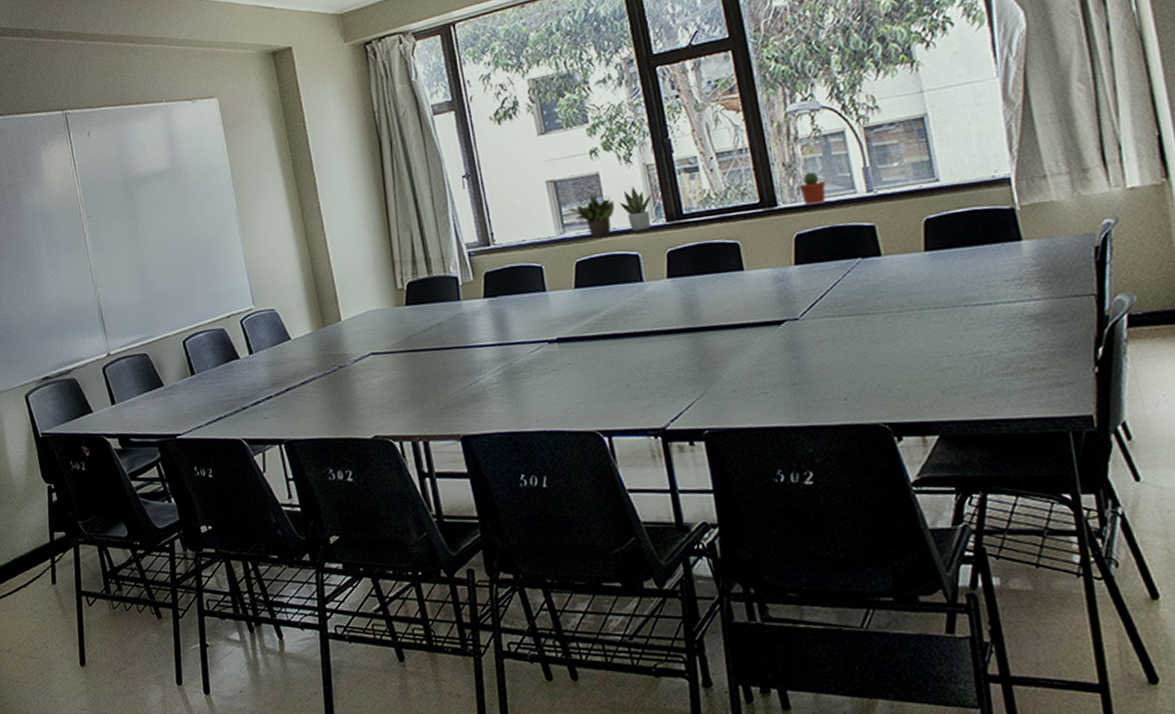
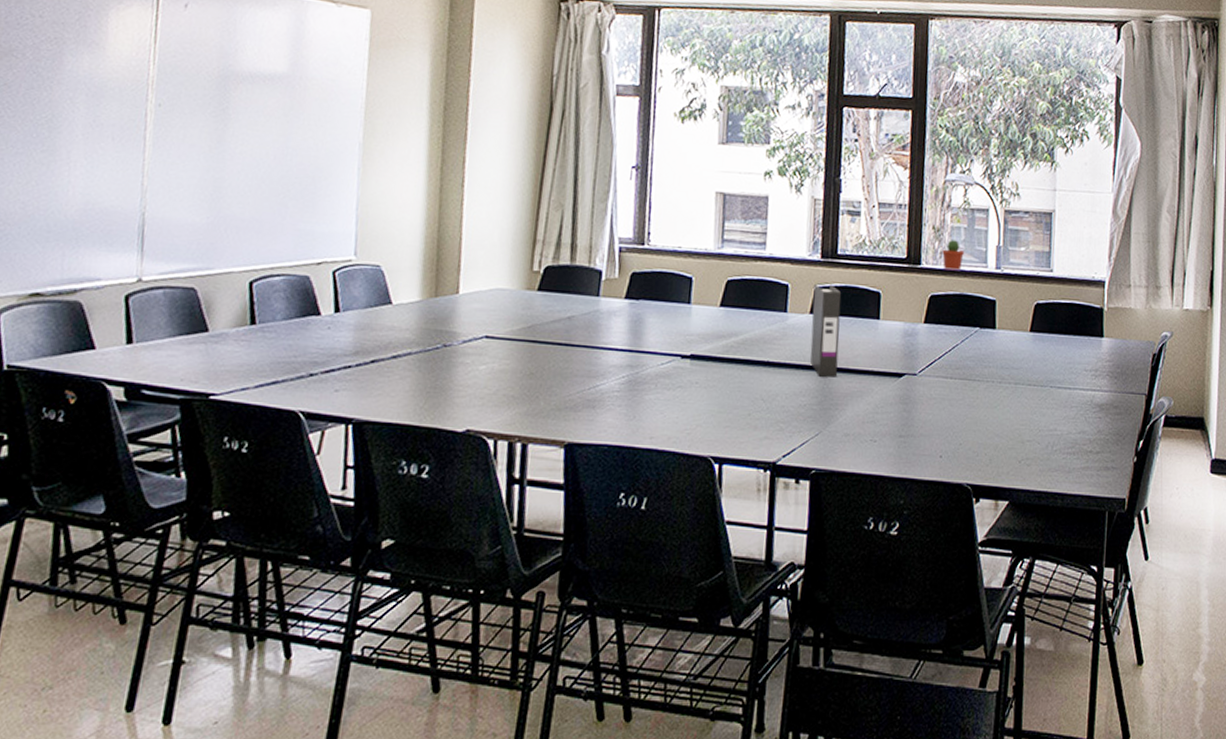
potted plant: present [567,194,615,238] -> none [730,214,776,260]
potted plant: present [620,187,652,231] -> none [782,217,813,262]
binder: none [665,245,710,338] -> present [810,284,842,377]

